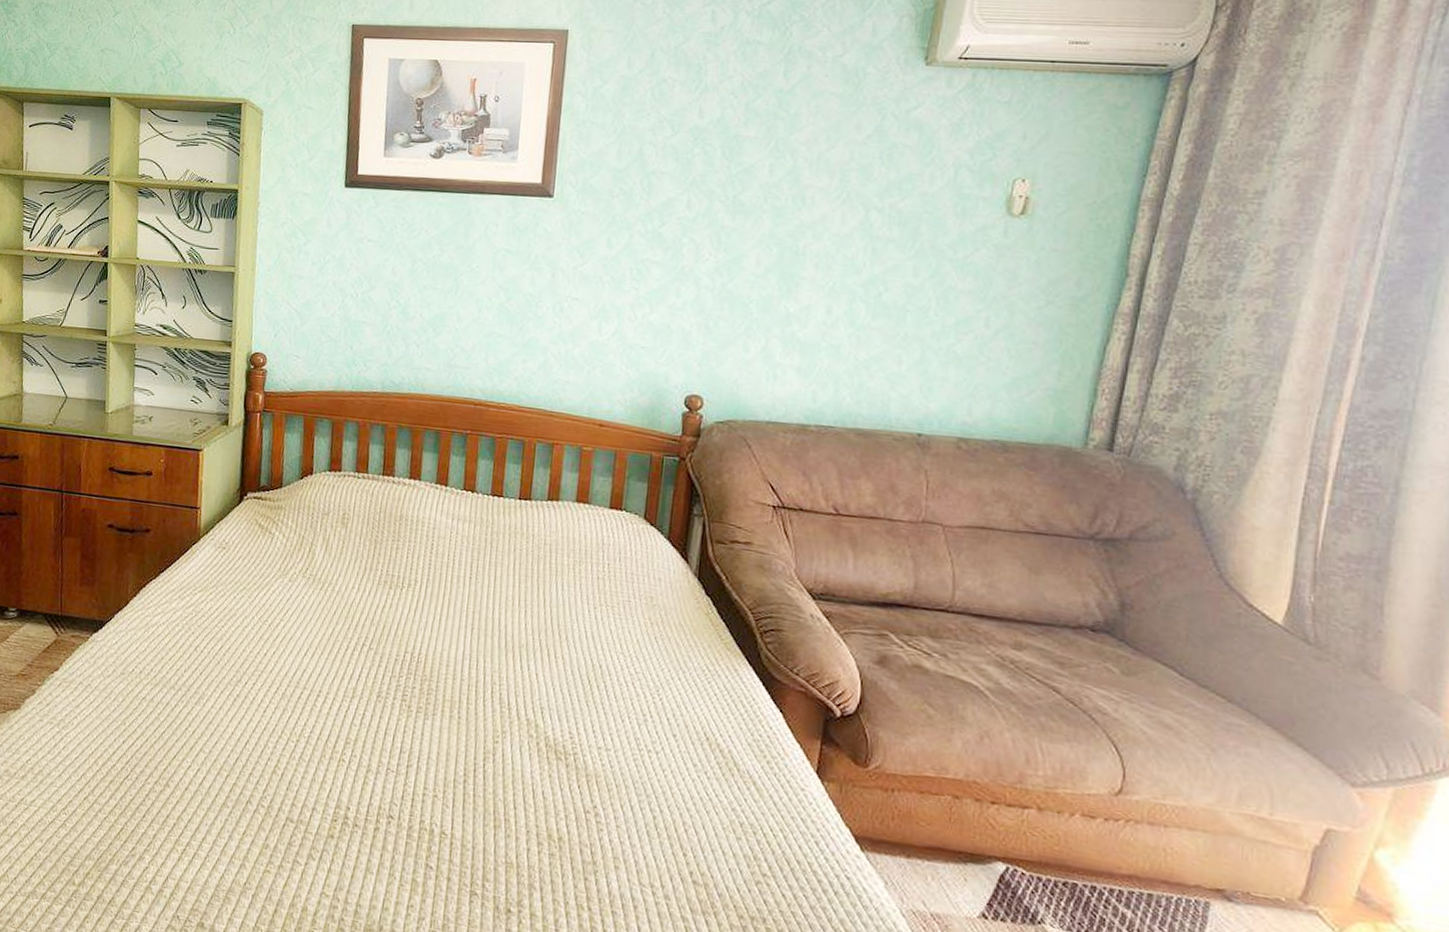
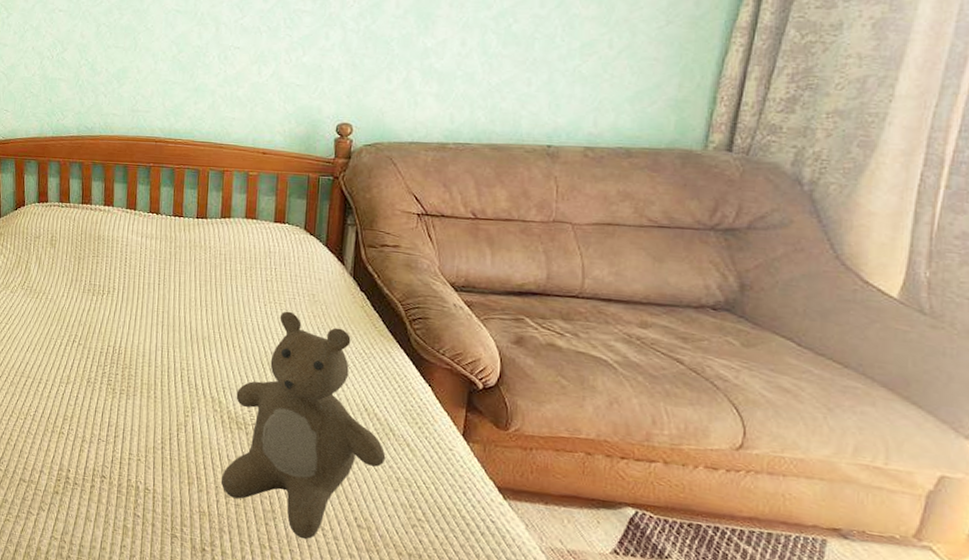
teddy bear: none [534,616,729,899] -> present [221,311,386,540]

